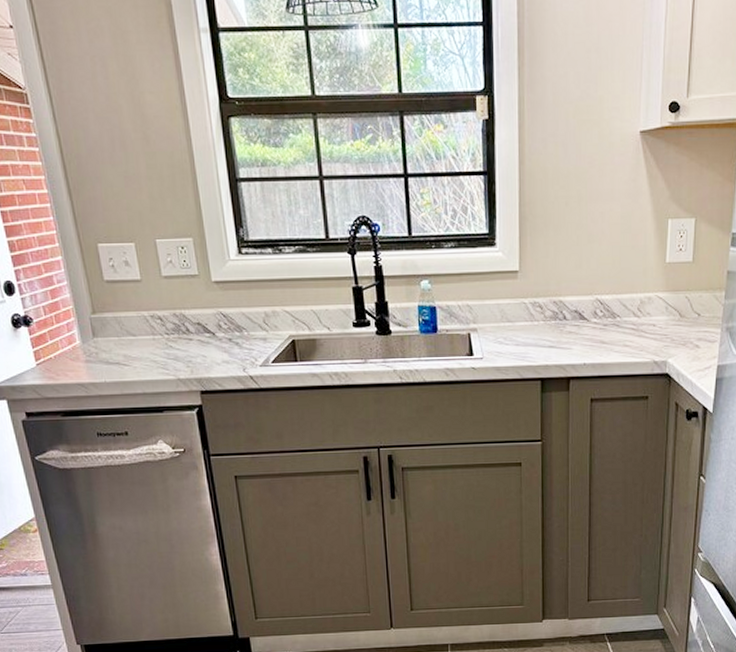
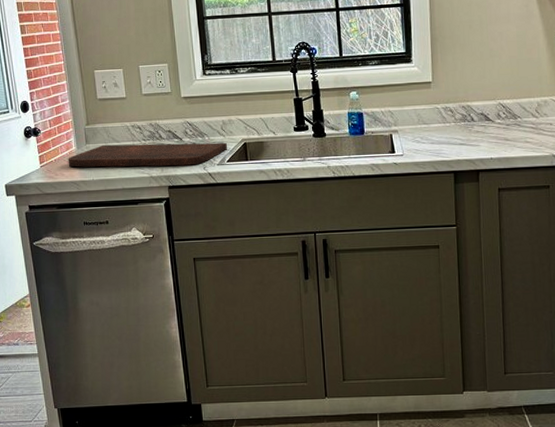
cutting board: none [71,338,273,367] -> present [68,142,228,168]

